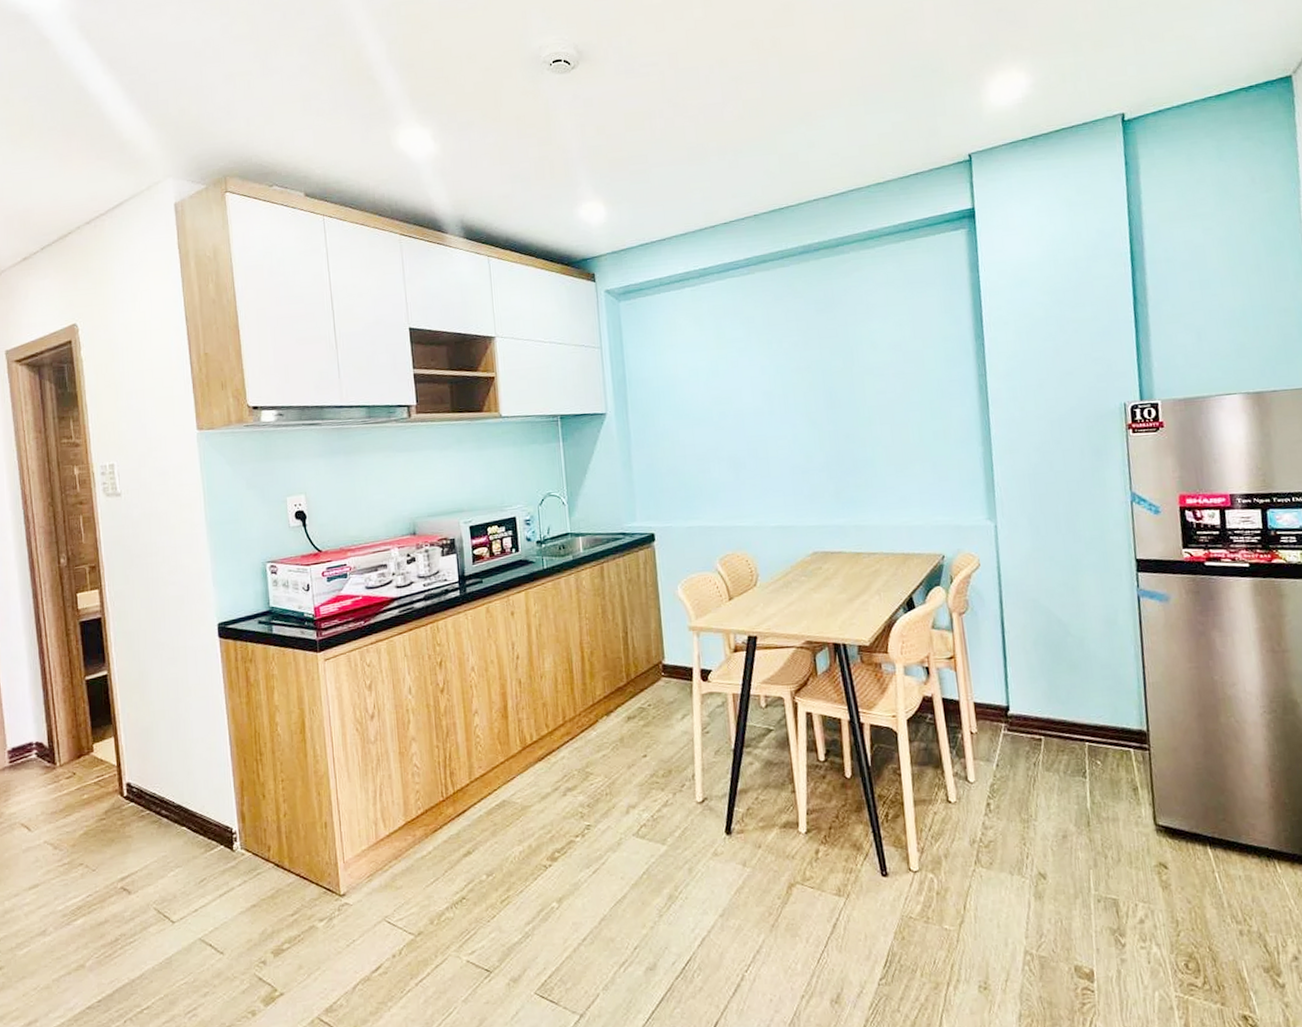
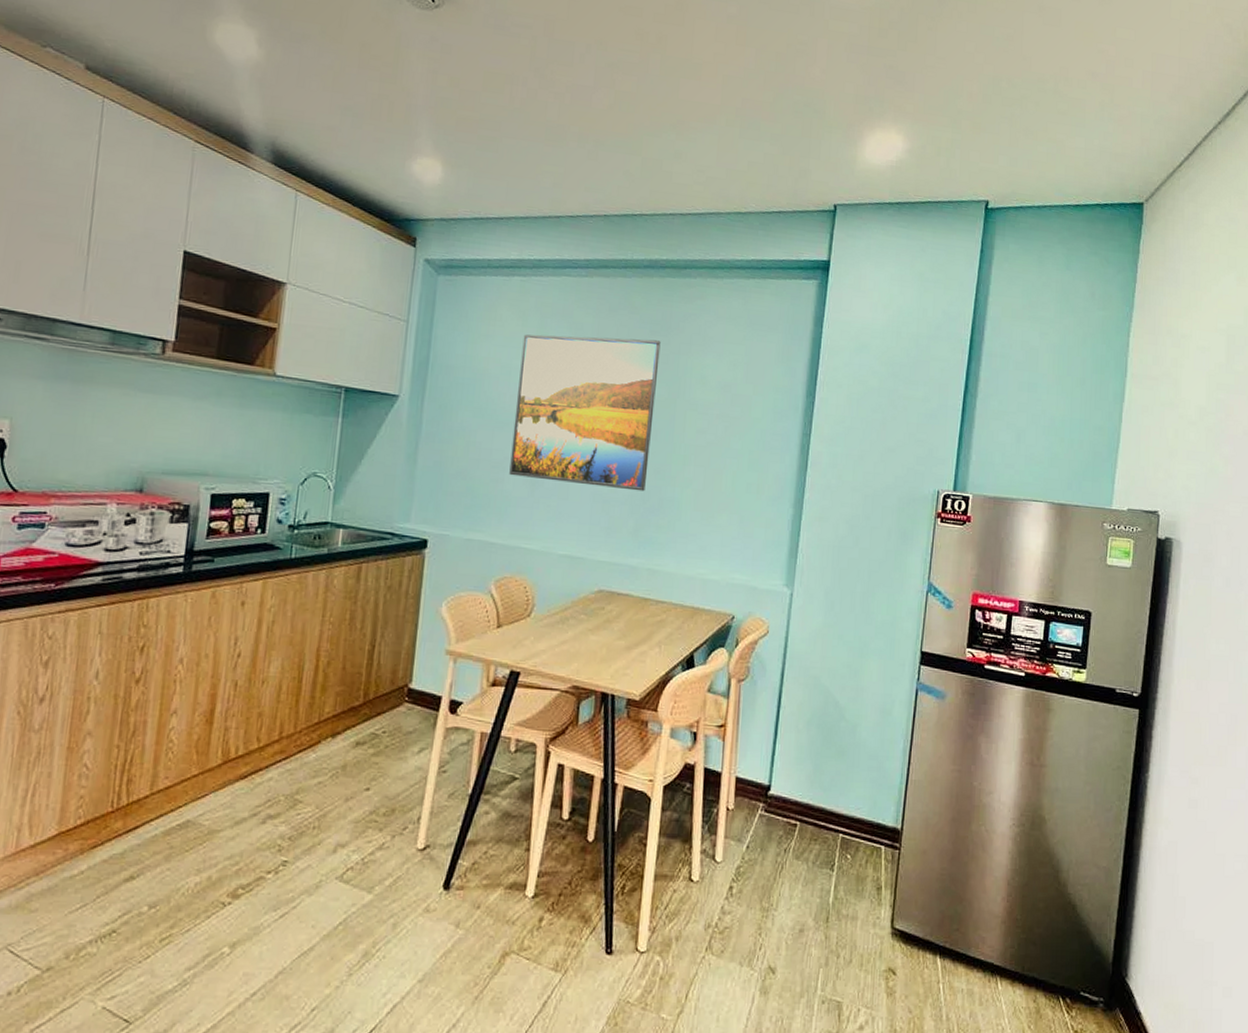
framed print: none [703,317,839,465] -> present [509,334,661,492]

